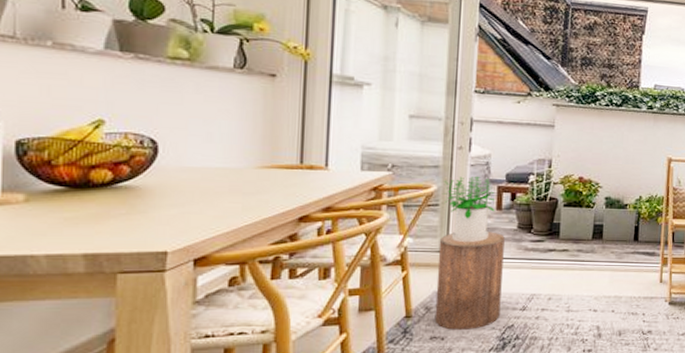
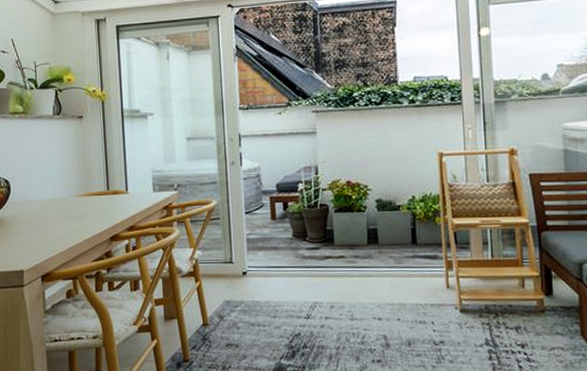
stool: present [434,232,505,330] -> none [224,241,286,338]
potted plant: present [442,176,496,242] -> none [221,188,270,253]

